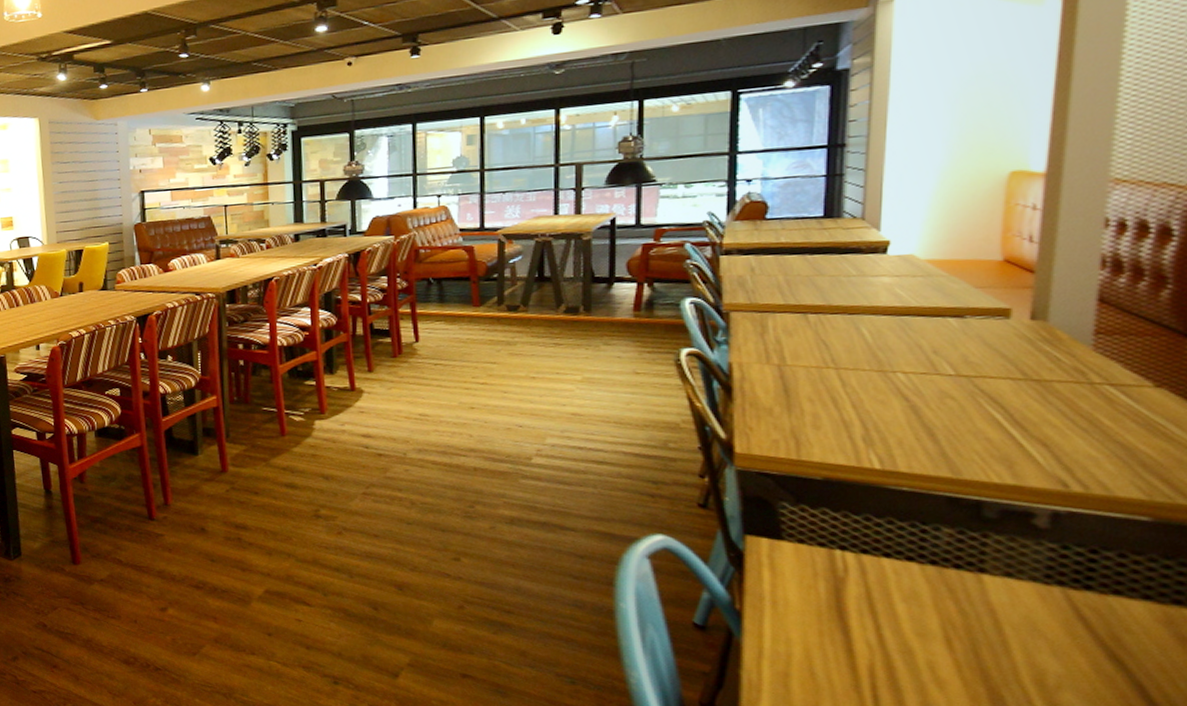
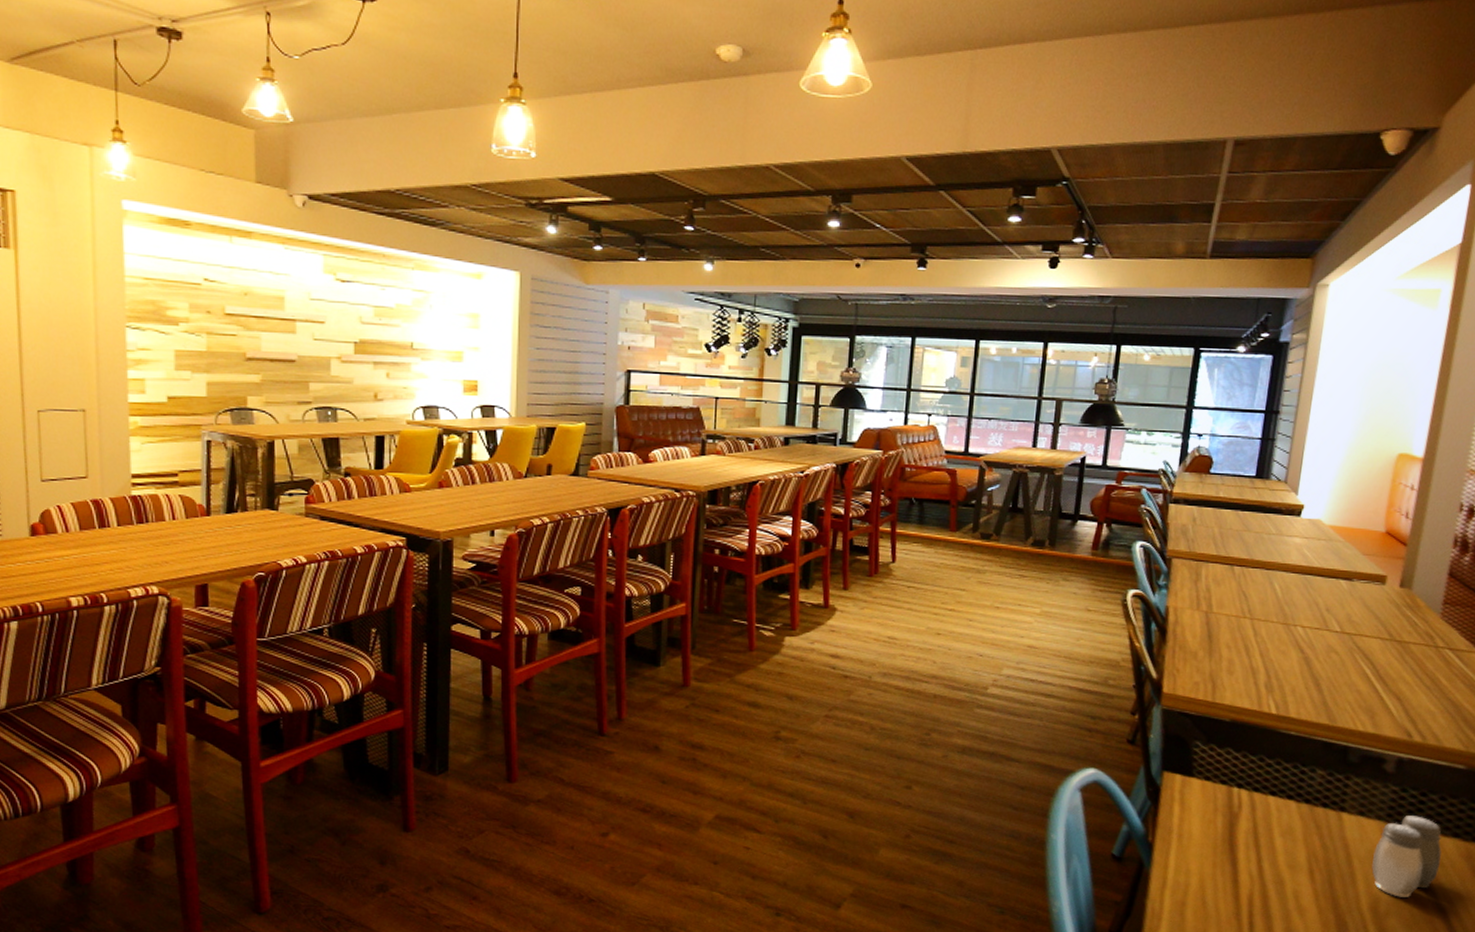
salt and pepper shaker: none [1030,576,1129,669] -> present [1371,816,1442,897]

